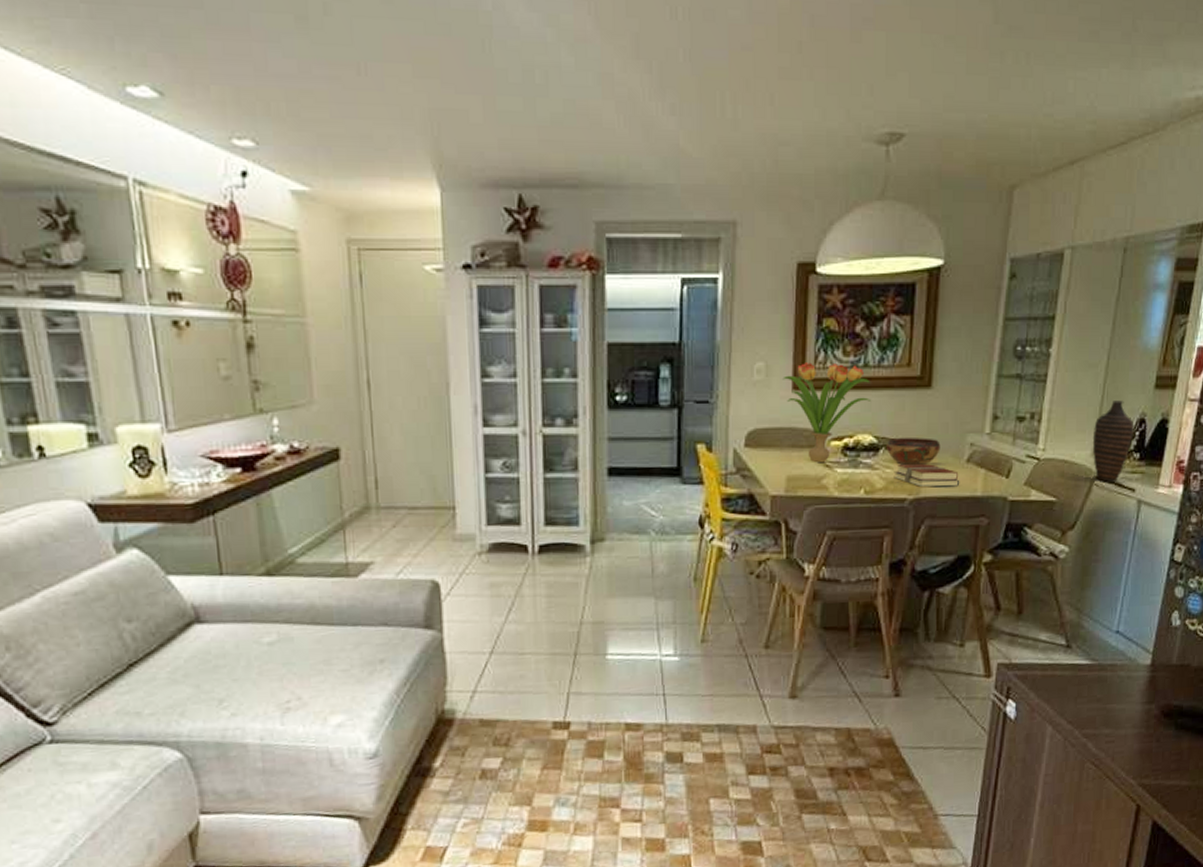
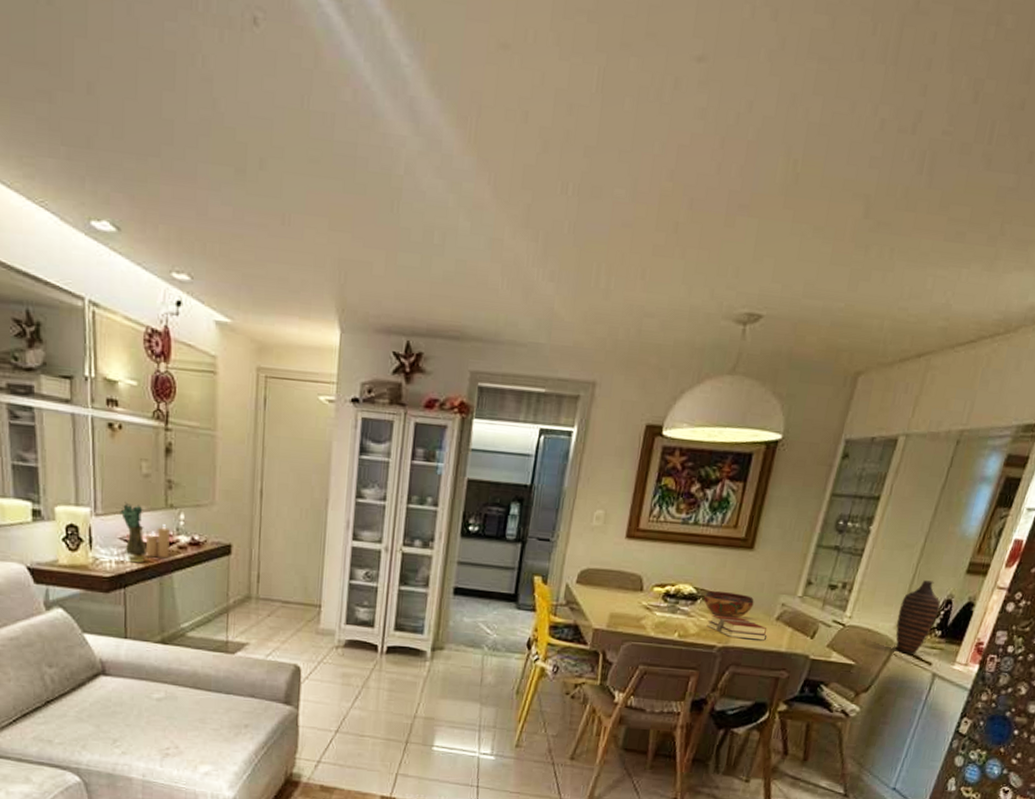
vase: none [198,412,236,483] -> present [120,502,146,563]
candle: none [233,433,265,476] -> present [145,524,170,559]
flower arrangement: present [783,363,872,463] -> none [618,515,698,606]

